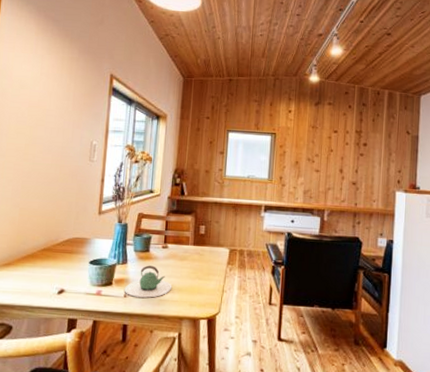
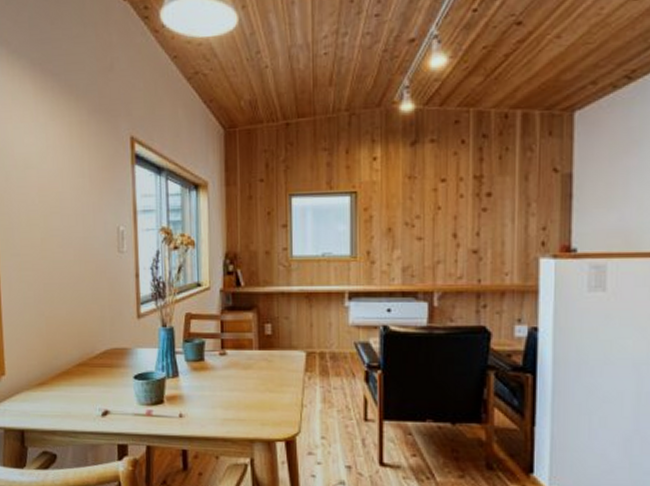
teapot: present [124,265,172,298] -> none [178,377,237,417]

